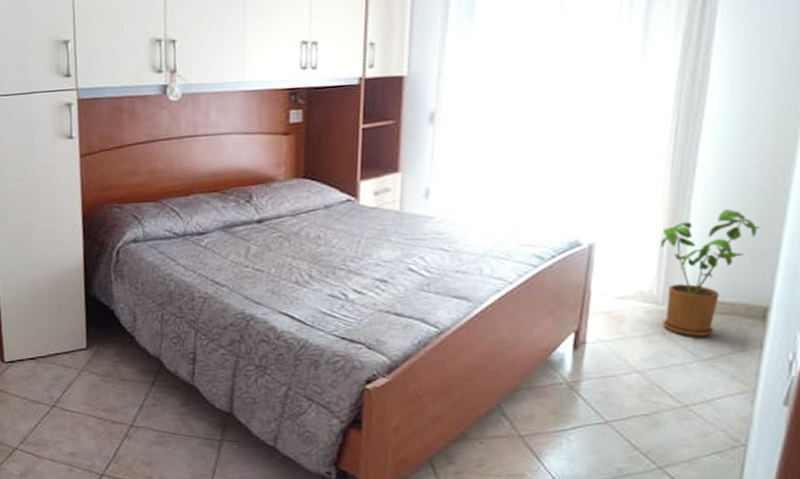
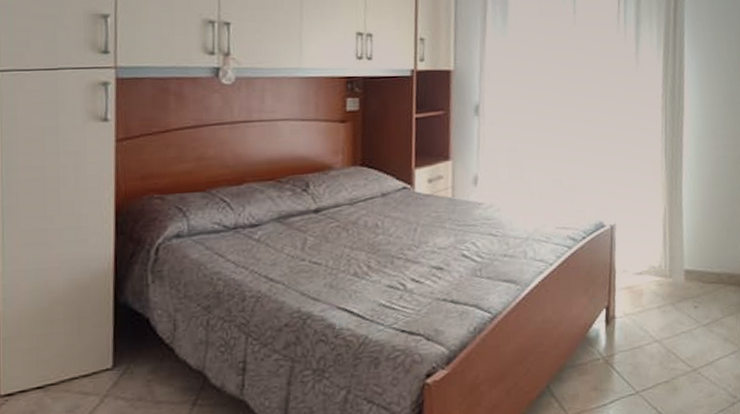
house plant: present [660,209,762,337] -> none [663,192,732,306]

